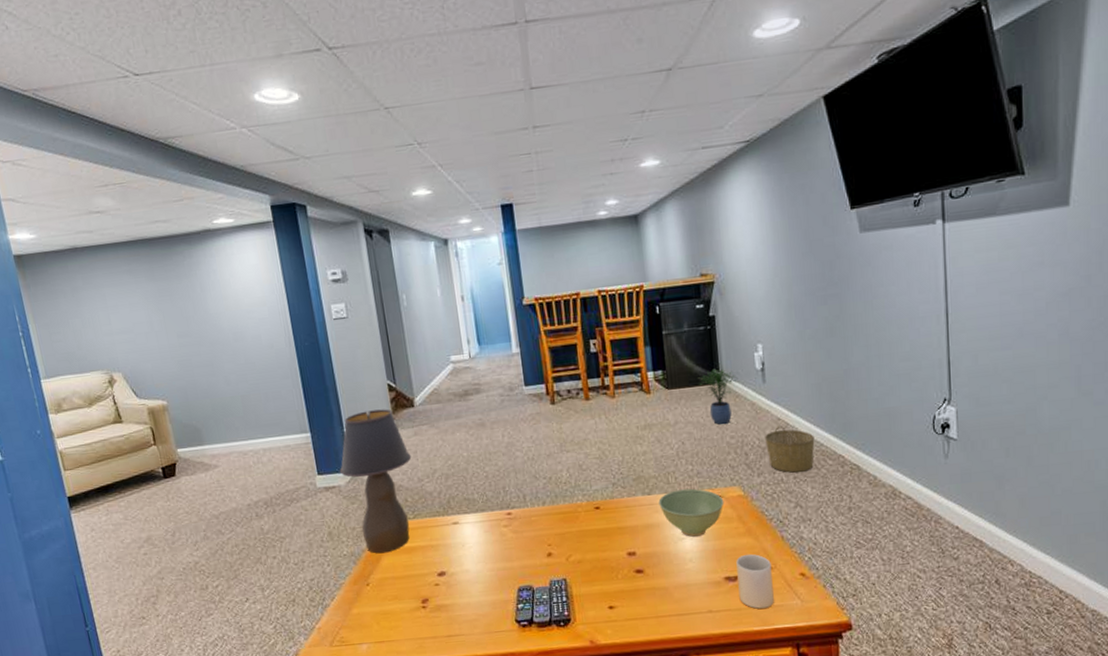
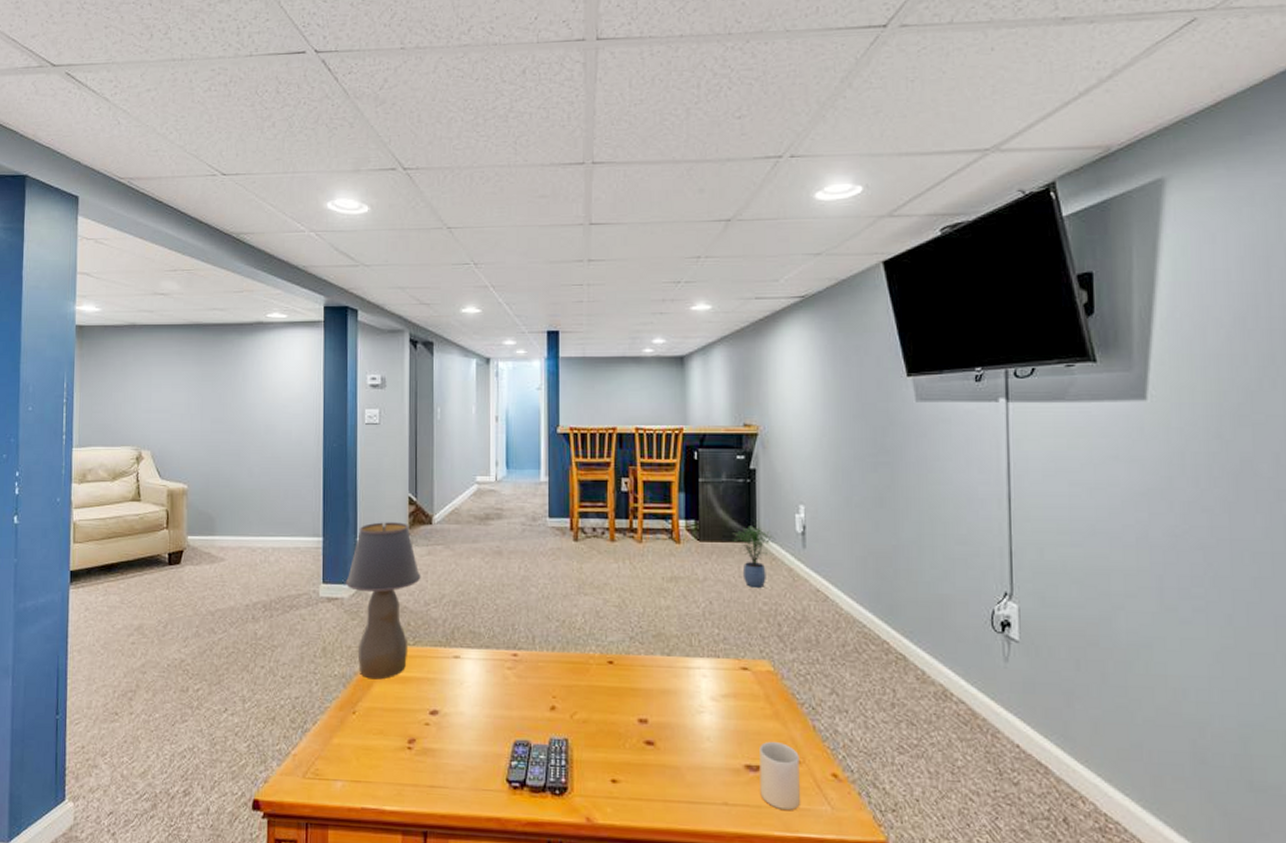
bowl: present [658,488,724,537] -> none [678,654,751,712]
basket: present [765,425,815,473] -> none [801,598,857,654]

